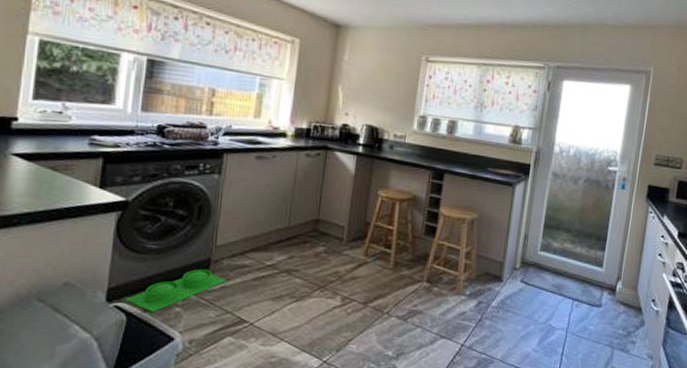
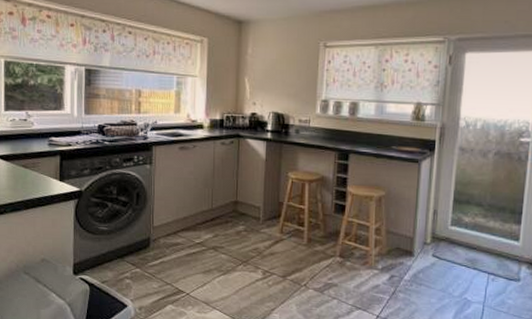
pet bowl: present [125,268,227,313] -> none [87,246,164,284]

